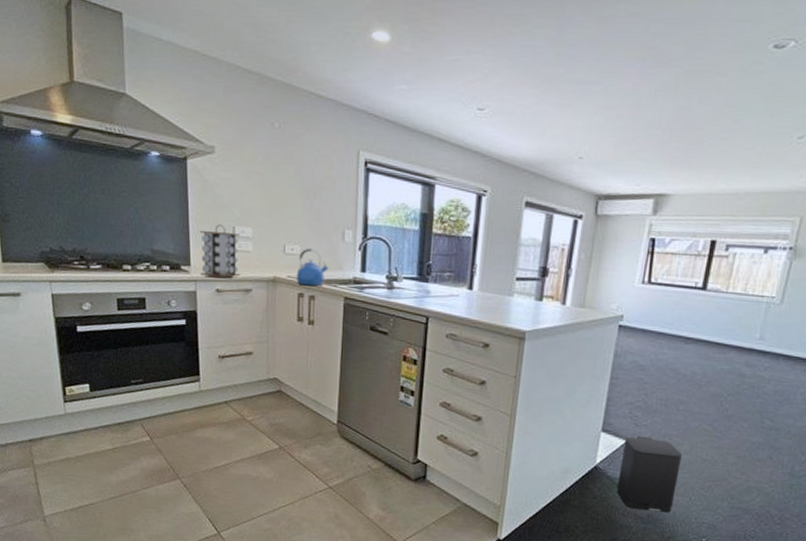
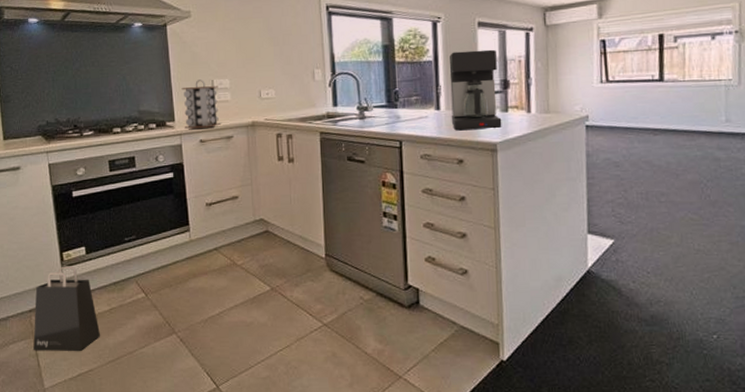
shopping bag: none [33,400,102,485] -> present [33,266,100,351]
kettle: present [296,248,329,286] -> none [273,90,303,126]
coffee maker: none [482,230,540,317] -> present [449,49,502,131]
pedal bin: present [616,436,682,513] -> none [612,233,675,312]

